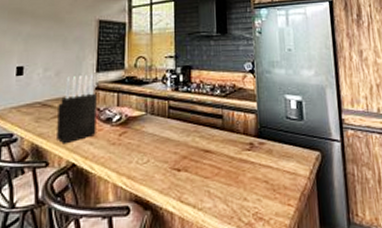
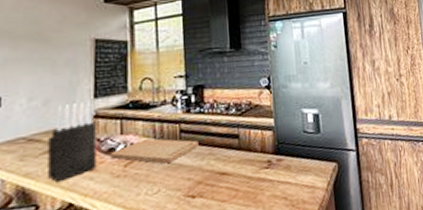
cutting board: none [108,111,185,136] -> present [111,138,199,164]

